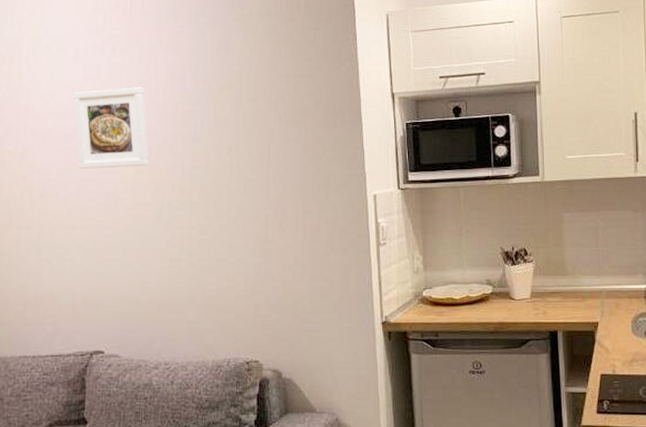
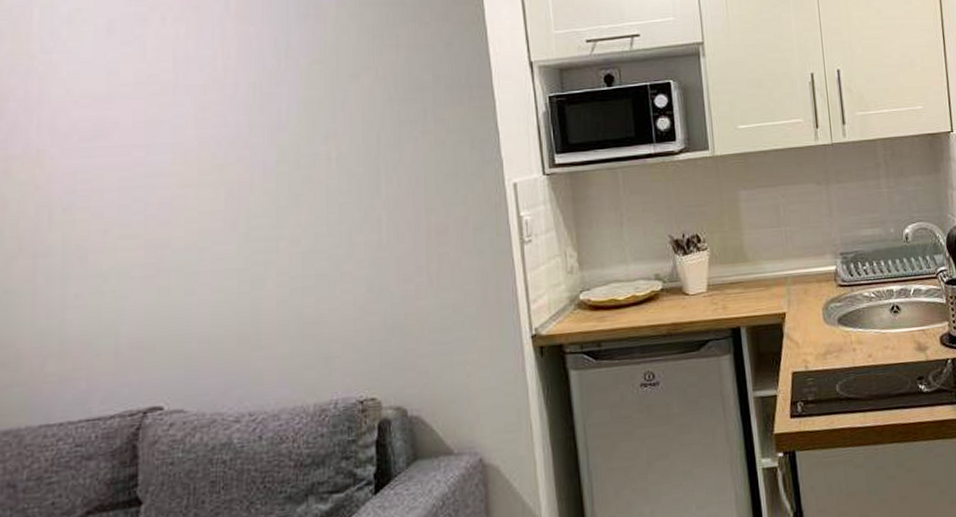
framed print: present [72,87,149,169] -> none [106,65,218,173]

